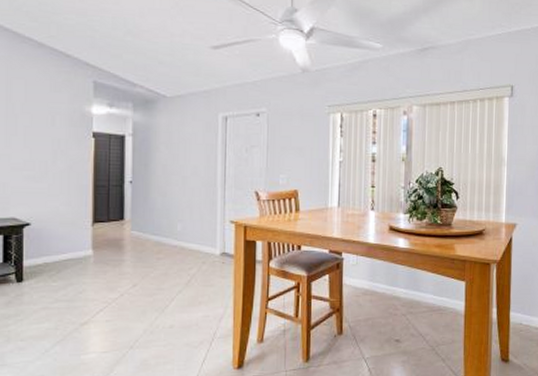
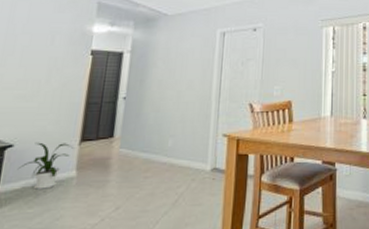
house plant: none [37,222,88,265] -> present [17,142,74,190]

